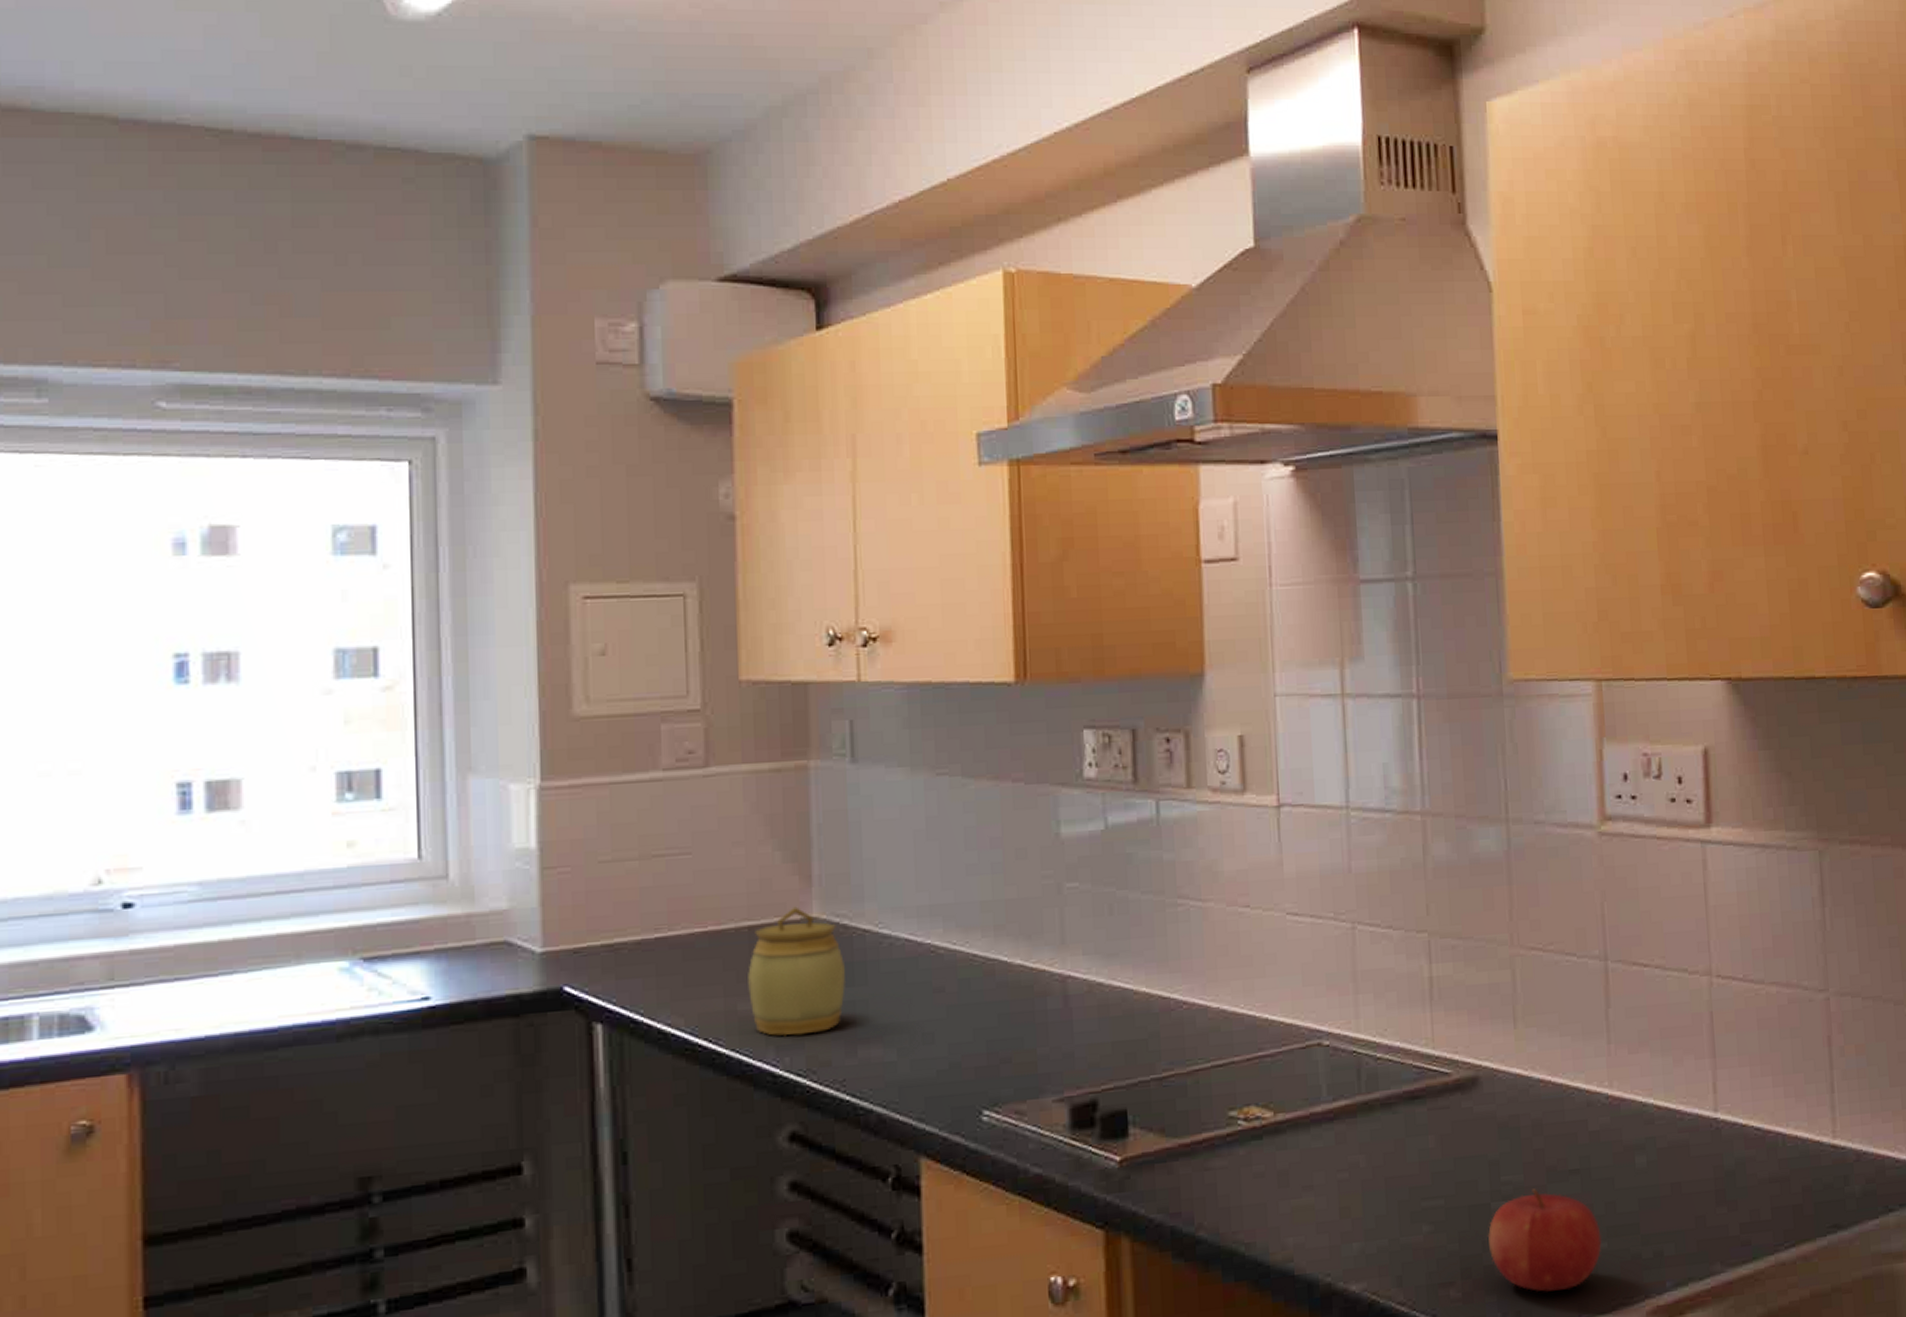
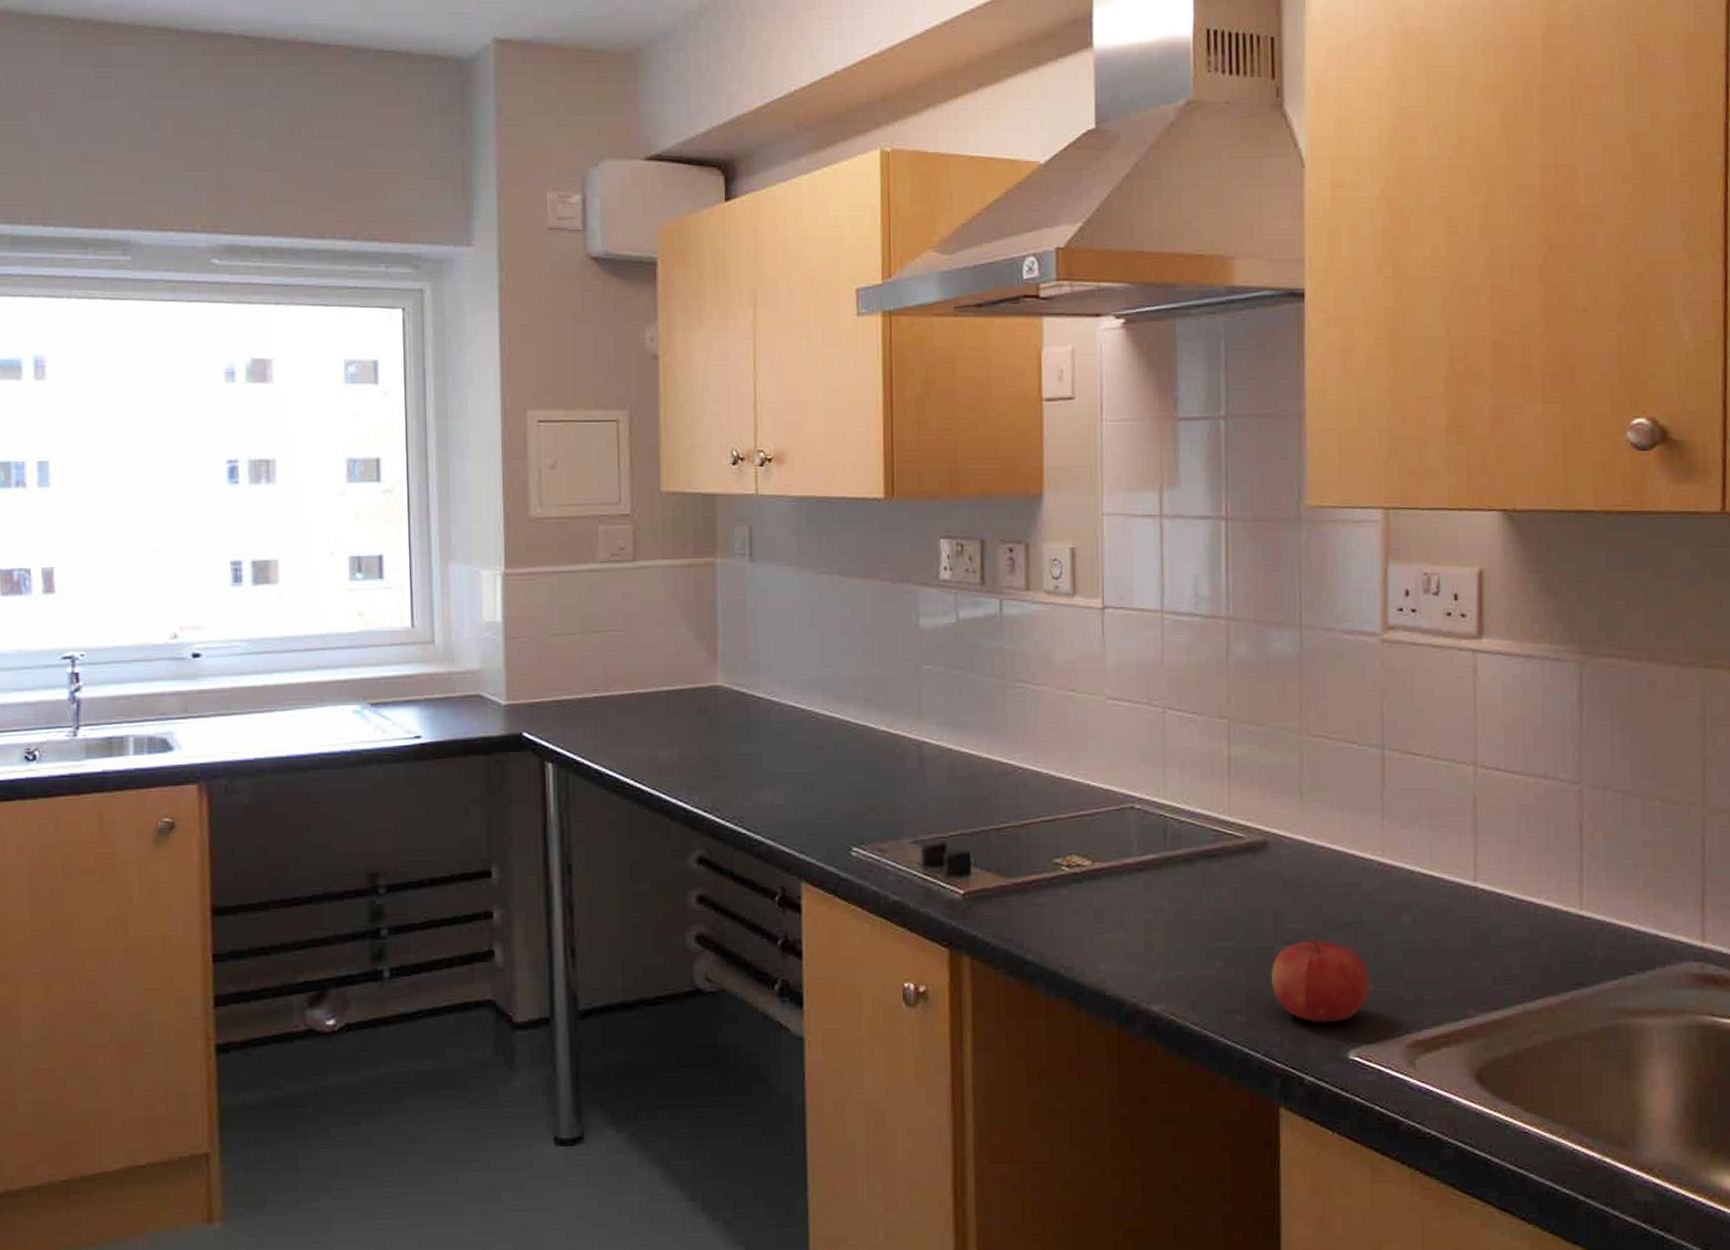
jar: present [748,906,846,1037] -> none [666,676,744,780]

